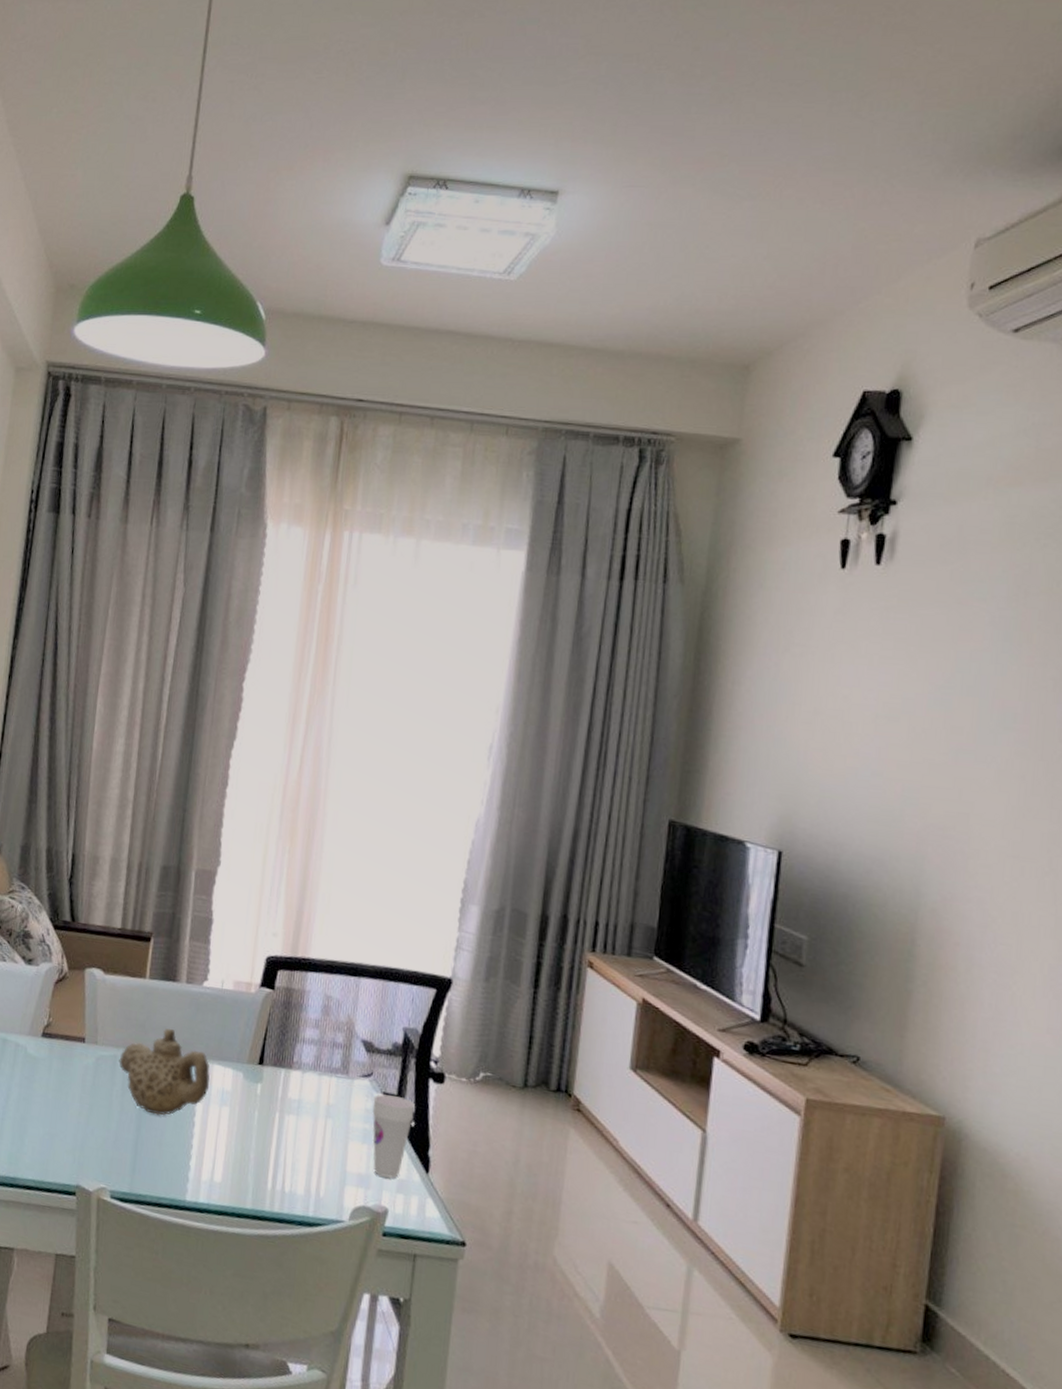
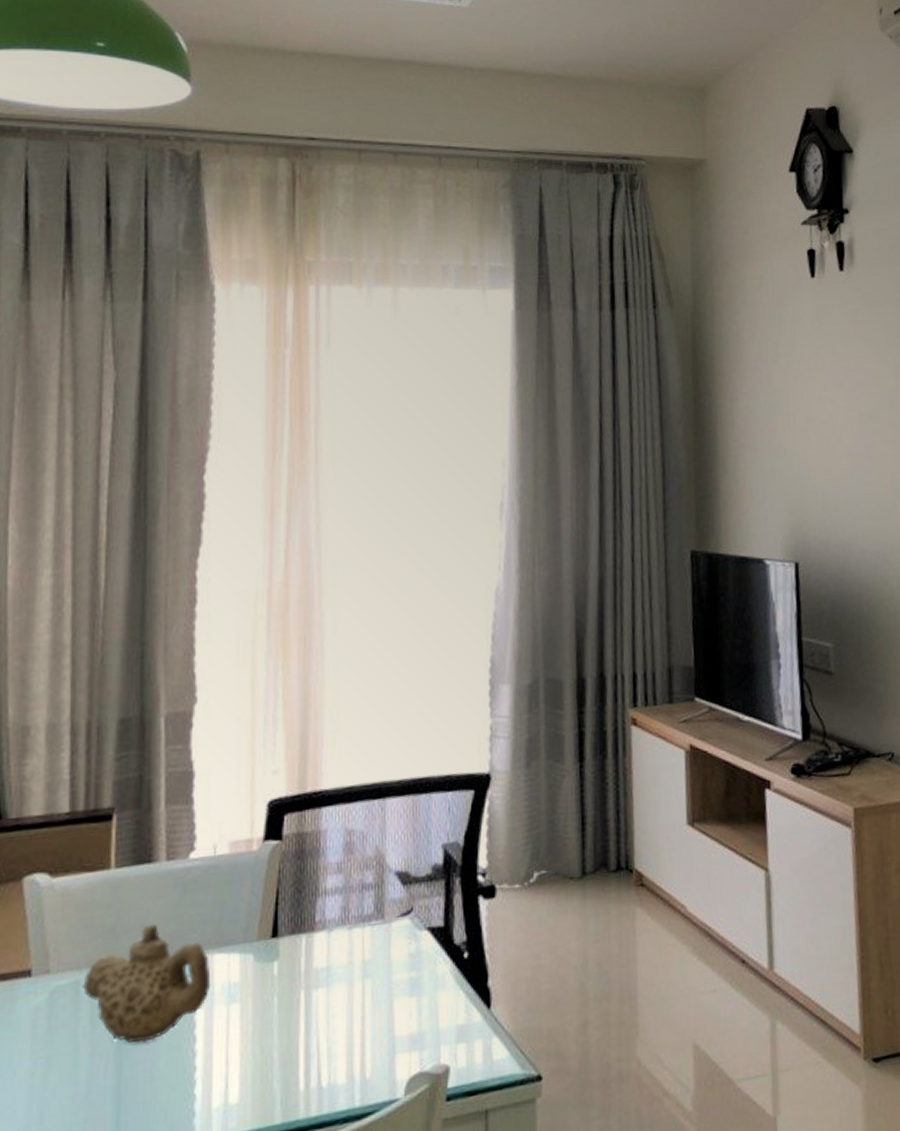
cup: present [372,1094,415,1179] -> none [417,927,466,1030]

